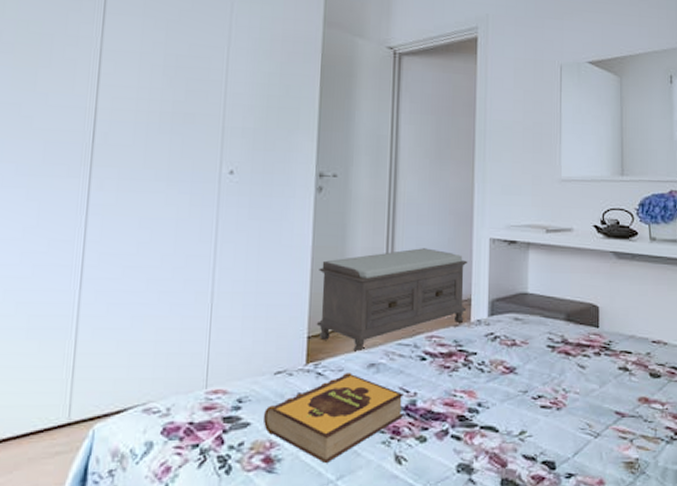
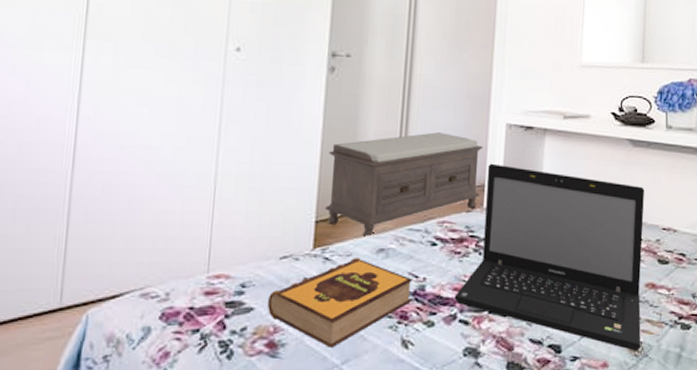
laptop: none [445,277,637,468] -> present [454,163,644,351]

